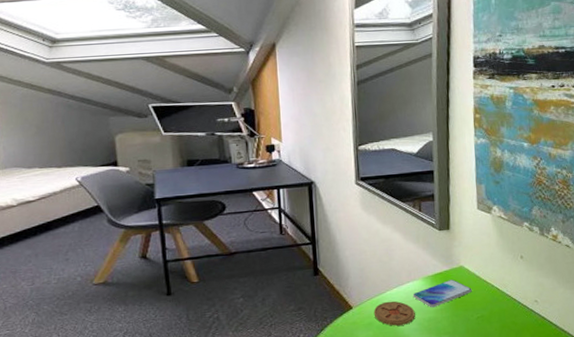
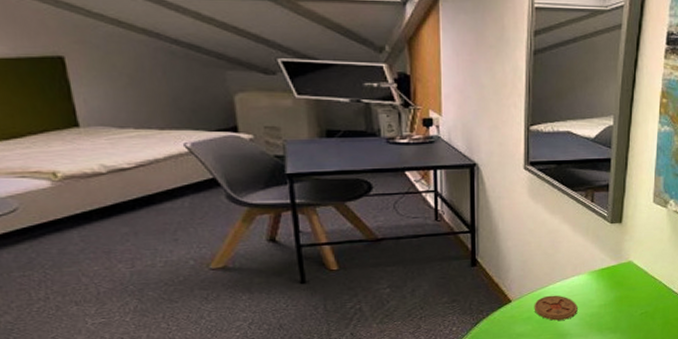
smartphone: present [412,279,472,308] -> none [577,275,639,303]

